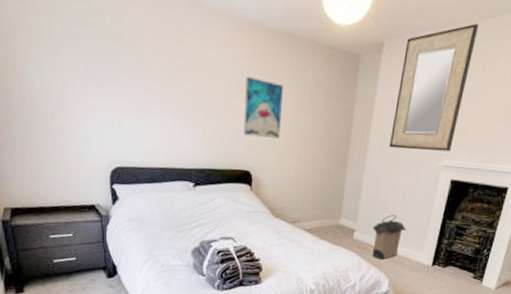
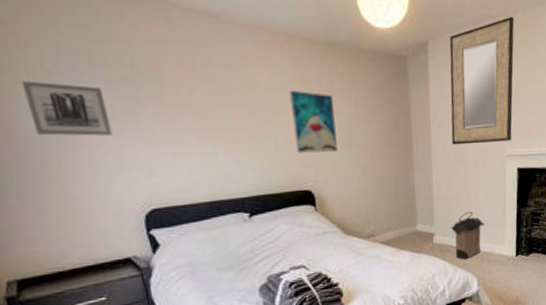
wall art: none [33,44,95,99] -> present [21,80,113,136]

